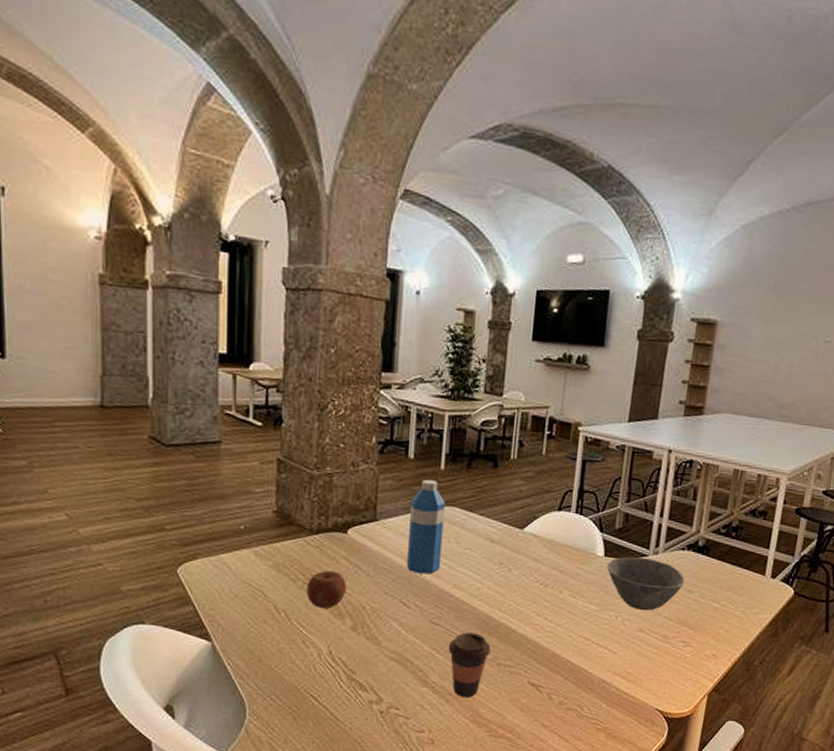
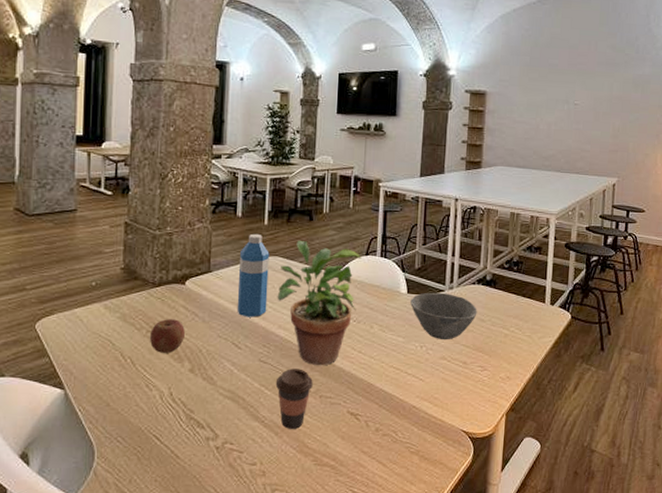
potted plant: none [452,489,553,632] -> present [277,240,361,366]

